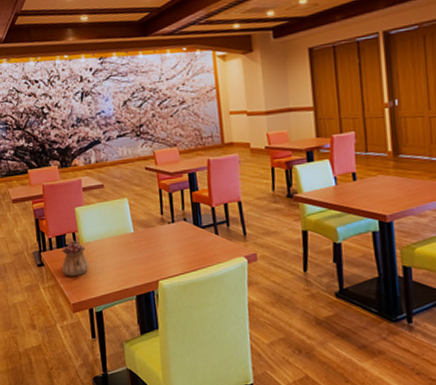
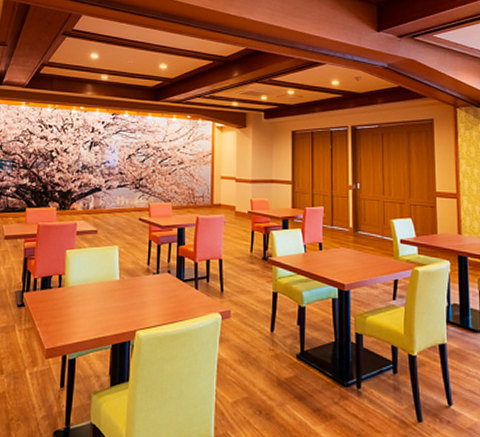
teapot: present [61,240,89,277] -> none [42,282,70,320]

